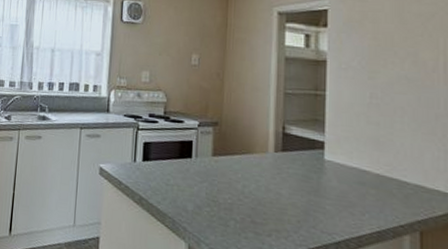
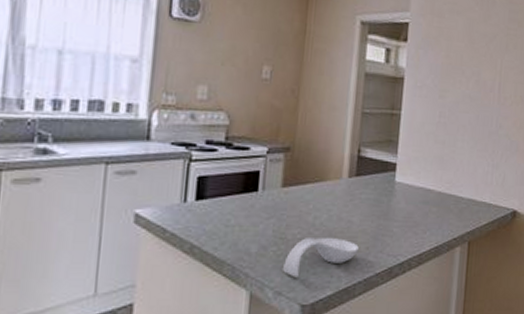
spoon rest: none [216,203,291,239] -> present [283,238,360,278]

